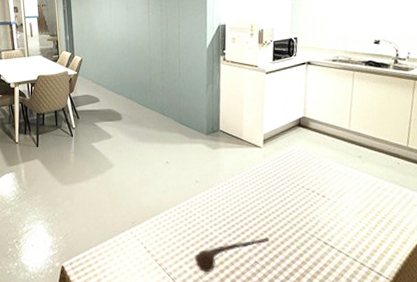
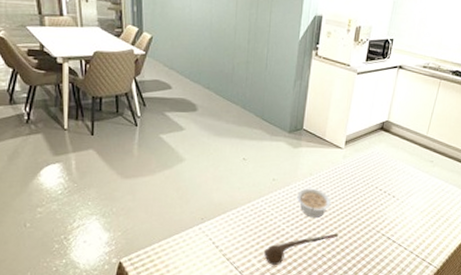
legume: none [221,189,257,220] -> present [297,188,331,218]

